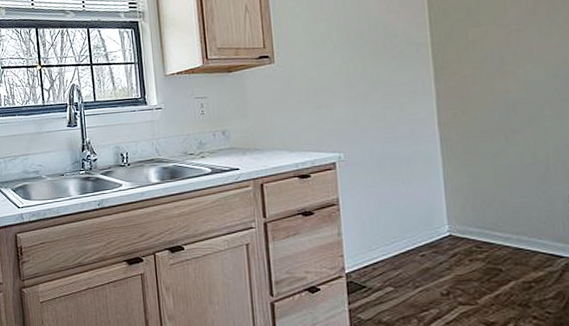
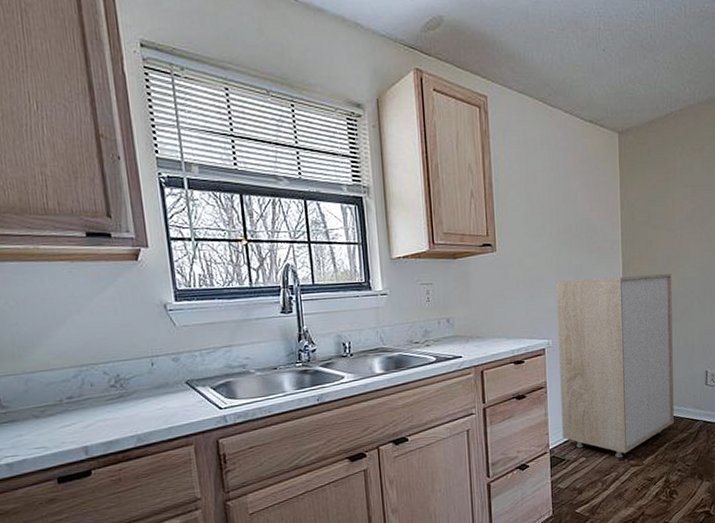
storage cabinet: none [347,77,522,293] -> present [556,274,674,458]

